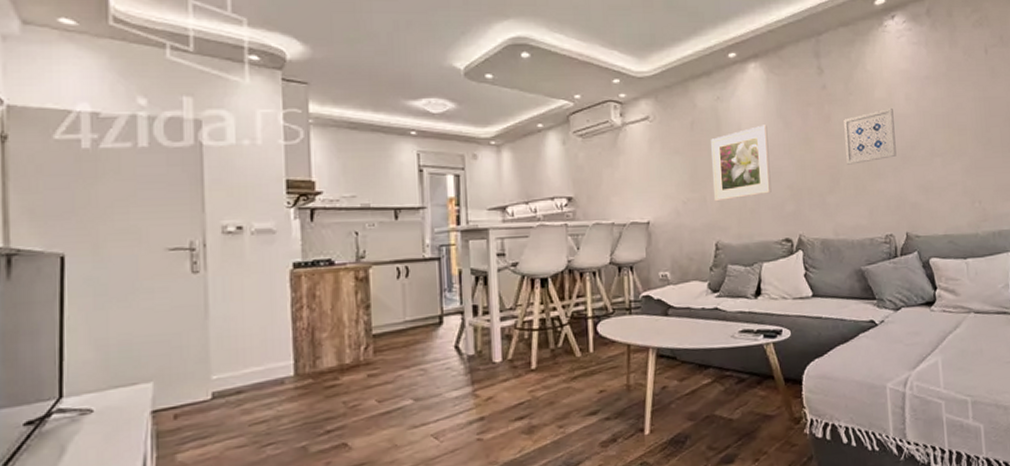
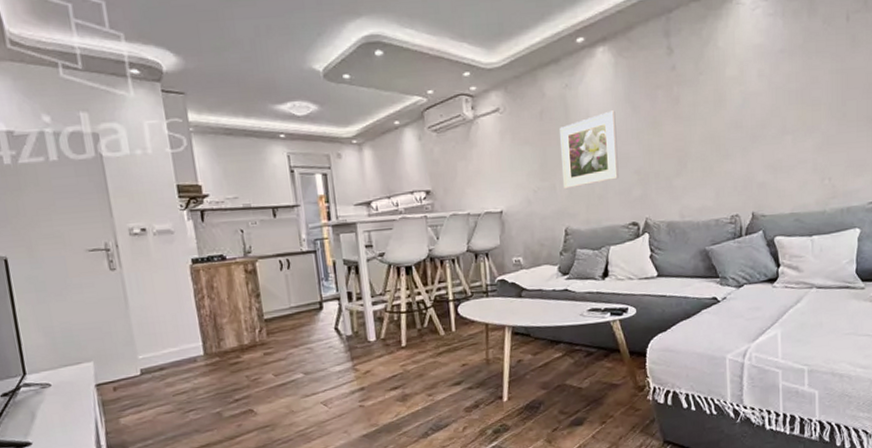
wall art: present [844,107,897,165] -> none [693,85,746,147]

